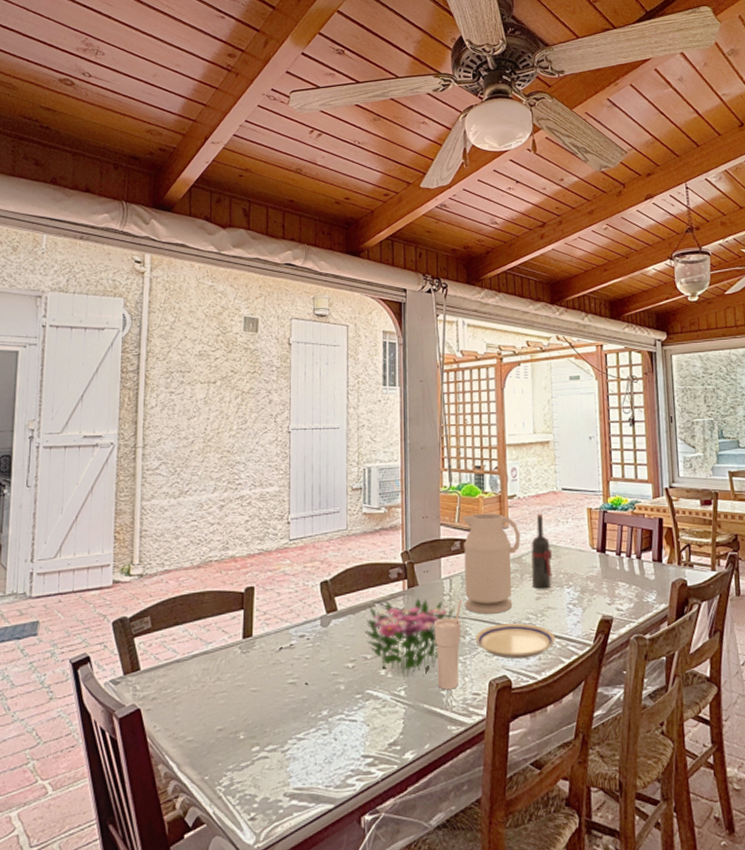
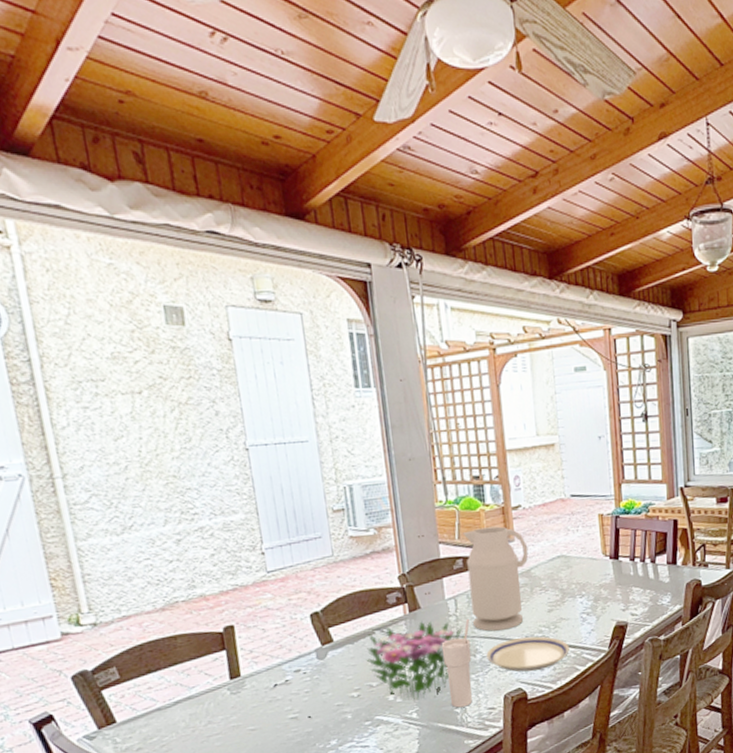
wine bottle: present [531,513,553,589] -> none [540,523,564,602]

